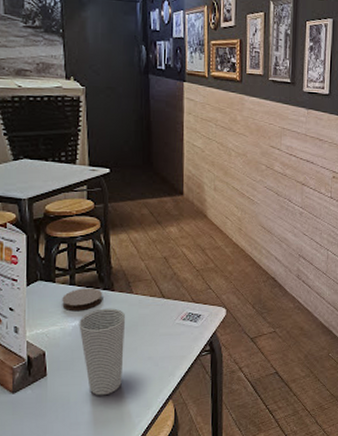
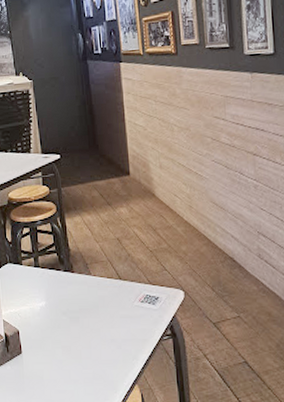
coaster: present [62,288,103,310] -> none [29,269,65,291]
cup: present [79,308,125,396] -> none [45,289,89,376]

